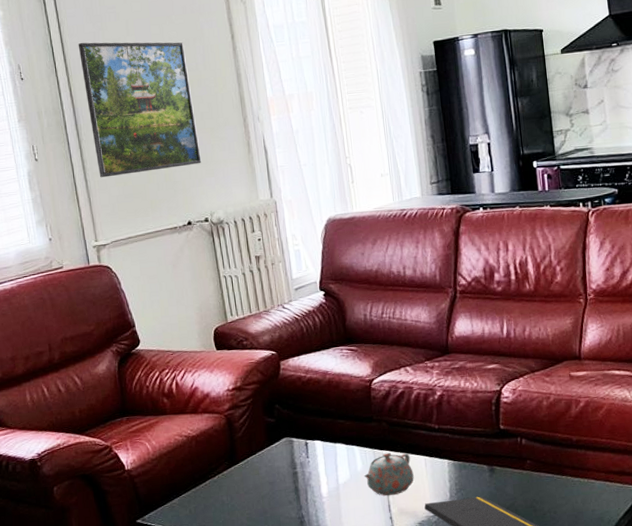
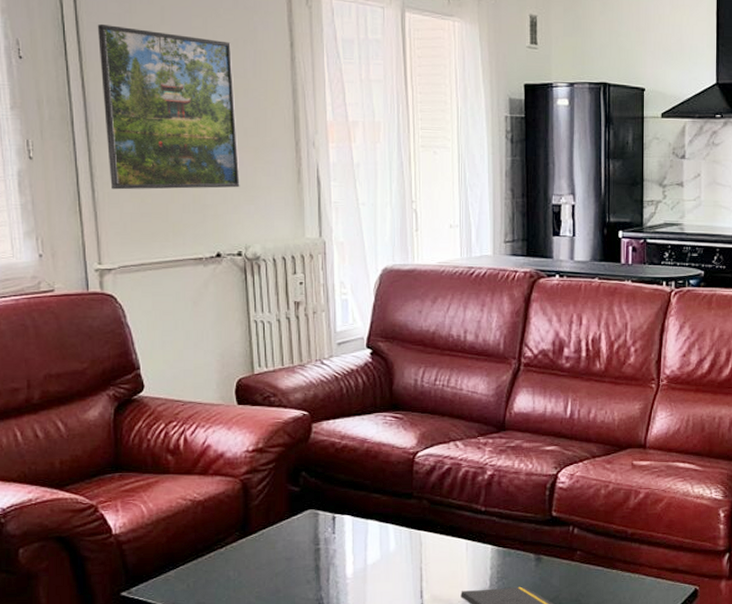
teapot: present [363,452,414,496] -> none [396,533,453,581]

